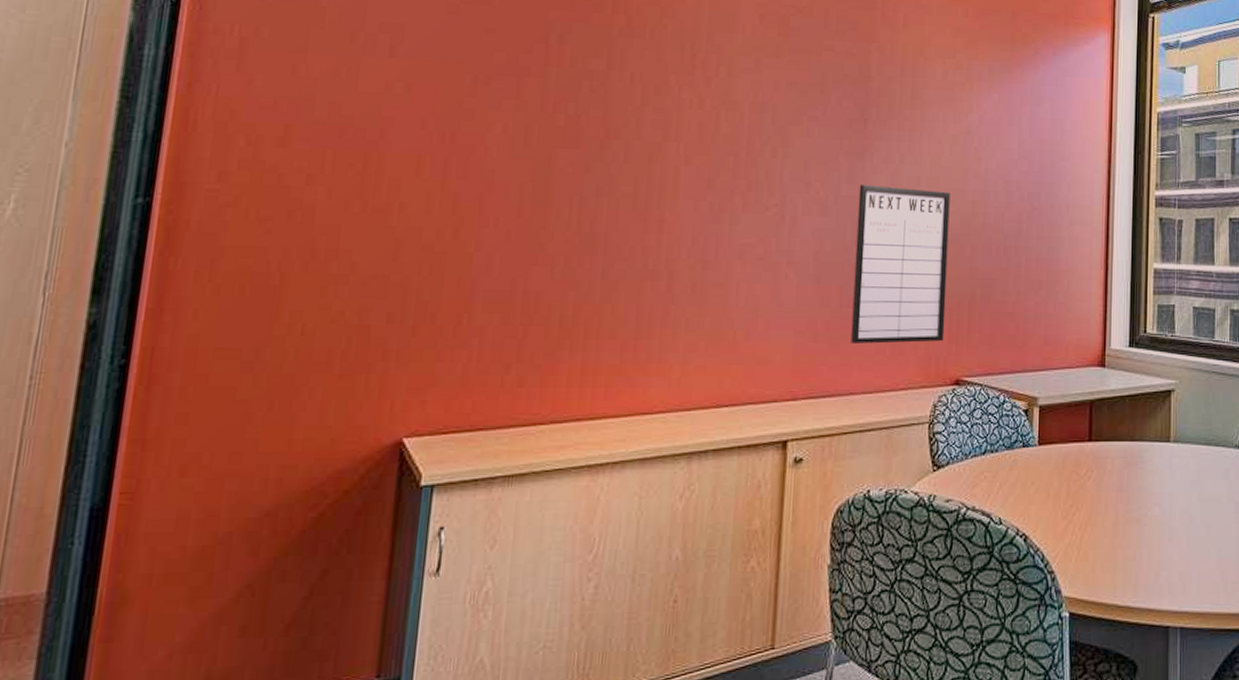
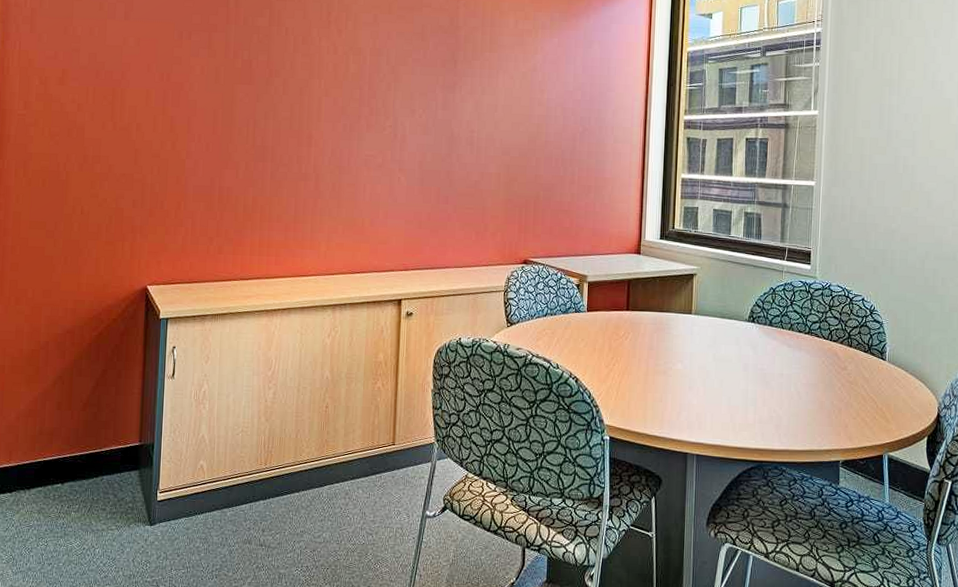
writing board: present [851,185,950,344] -> none [446,111,520,231]

